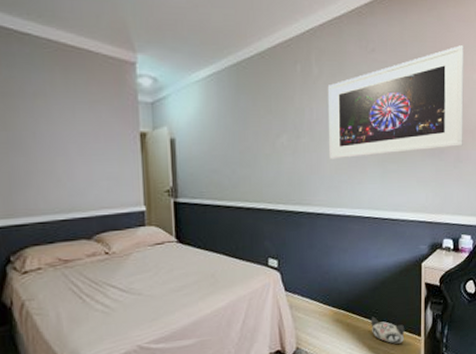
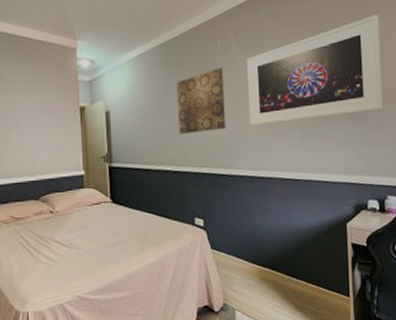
wall art: none [251,94,304,167] -> present [176,68,226,134]
plush toy: present [371,316,405,344] -> none [297,275,333,304]

